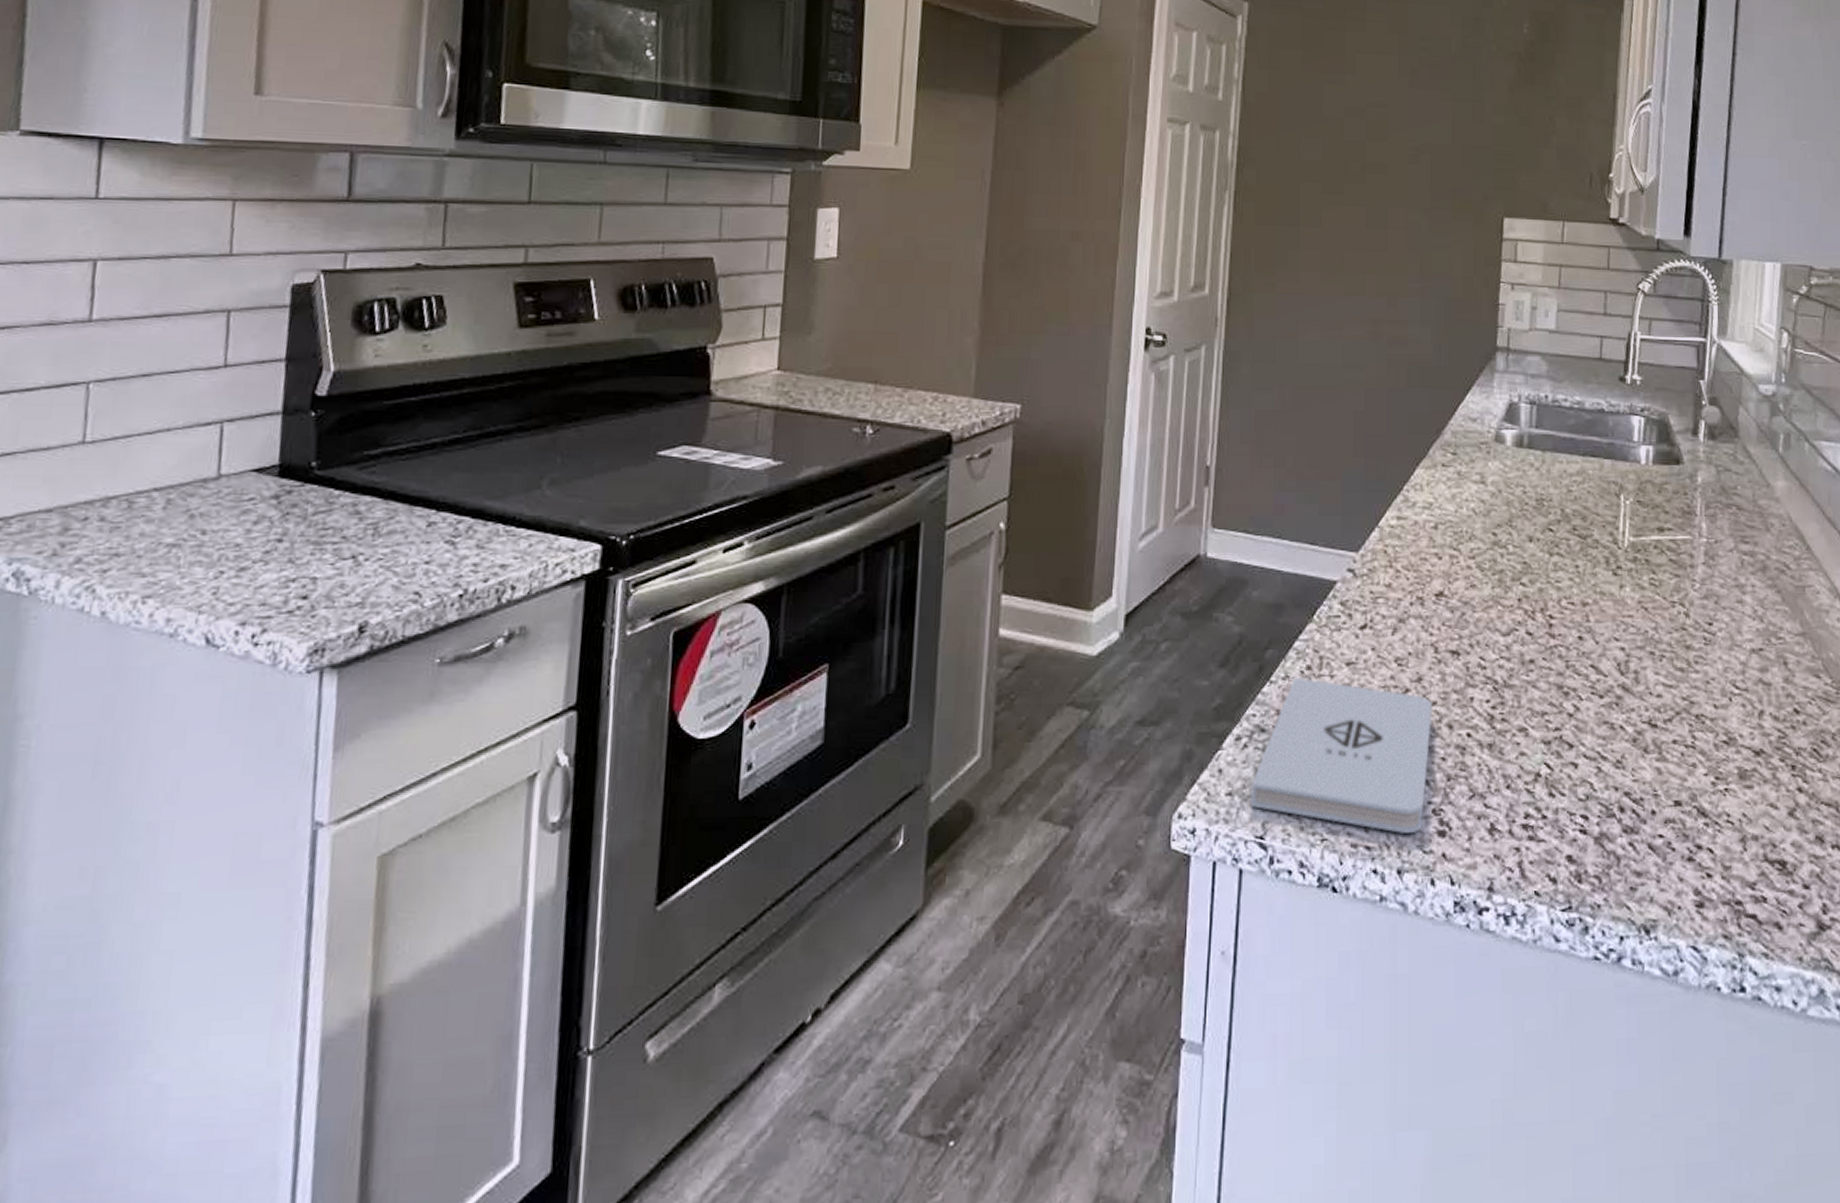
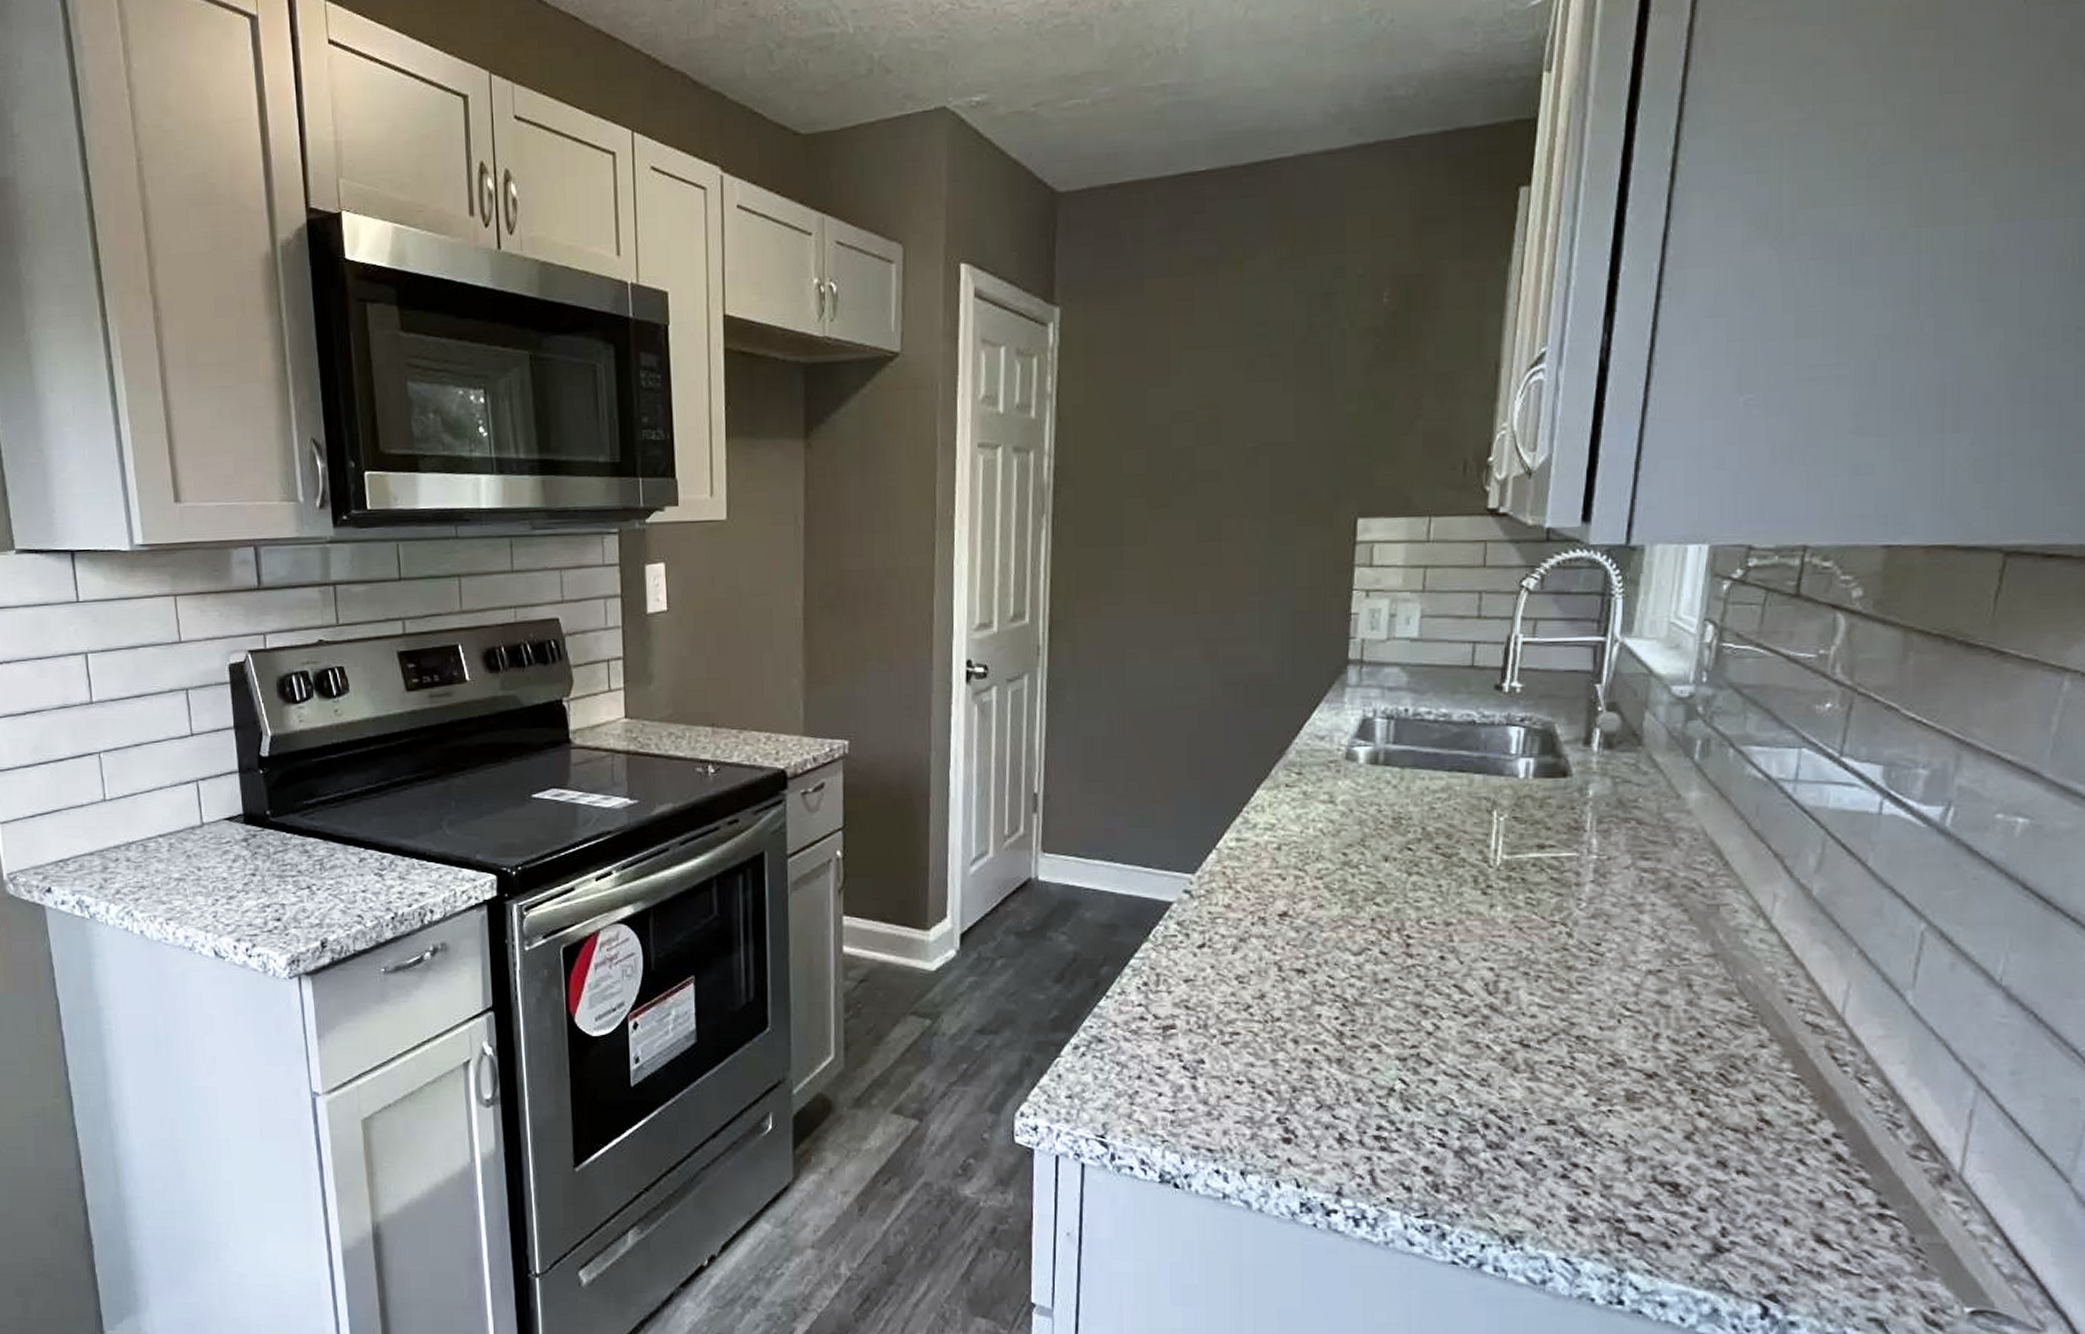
notepad: present [1249,677,1433,833] -> none [1089,992,1277,1139]

